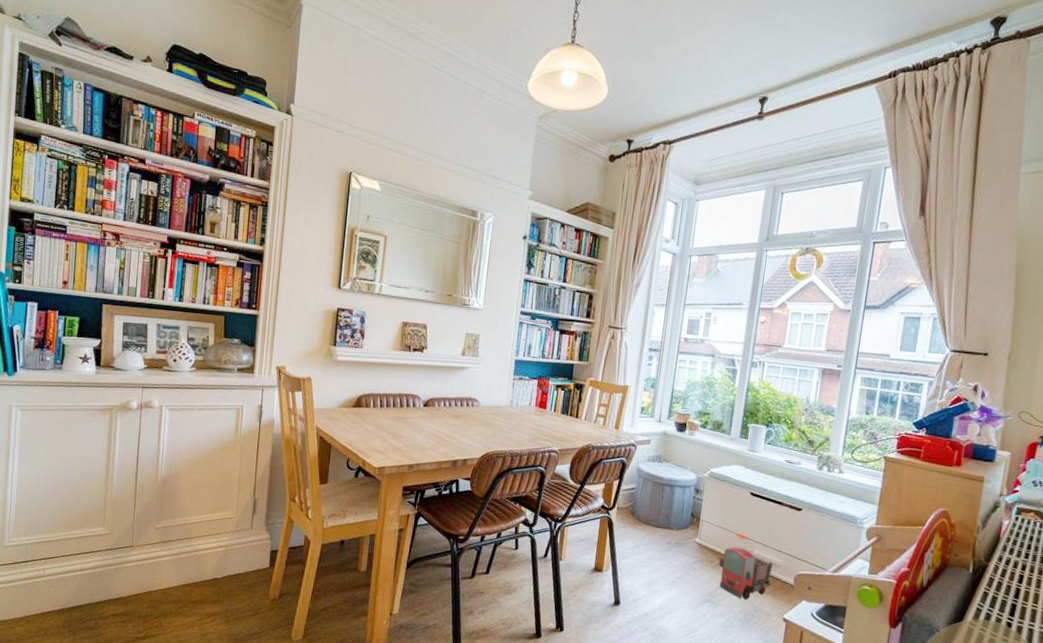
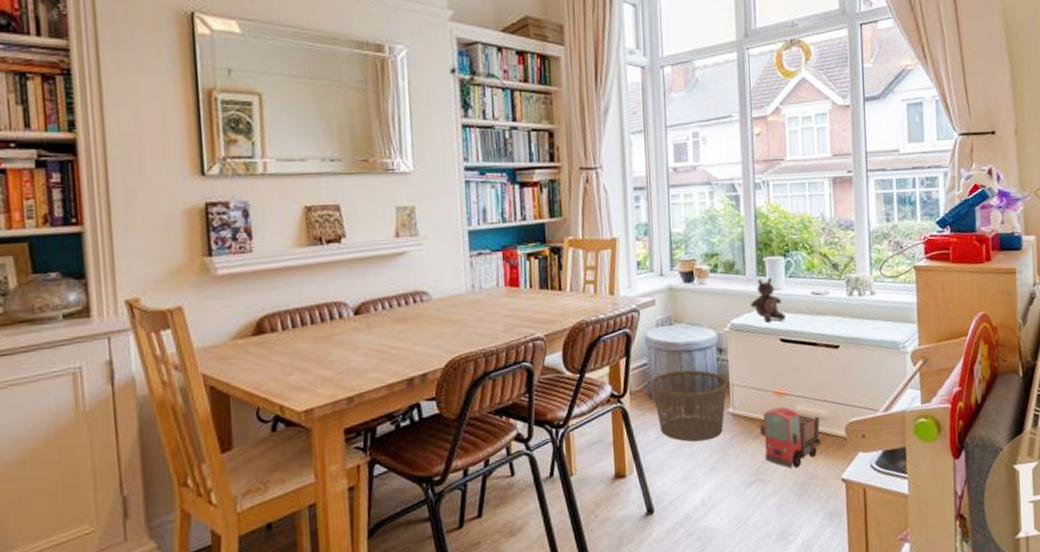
basket: none [635,498,700,560] -> present [650,370,728,442]
stuffed animal: none [729,440,759,478] -> present [750,278,785,322]

